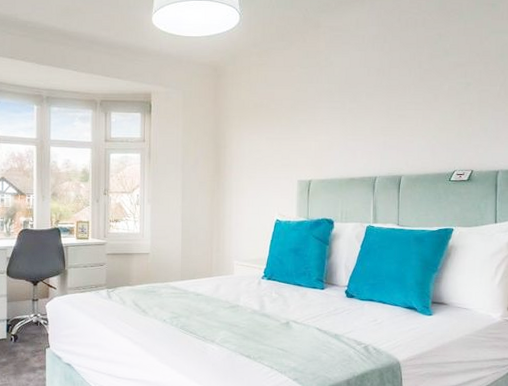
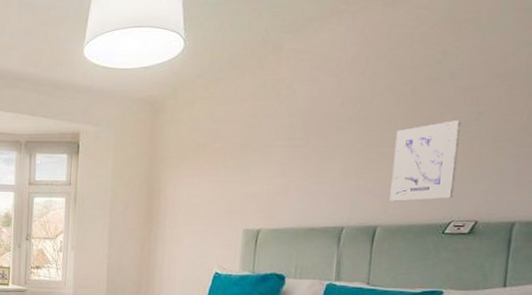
wall art: none [409,89,456,155] -> present [389,120,462,201]

